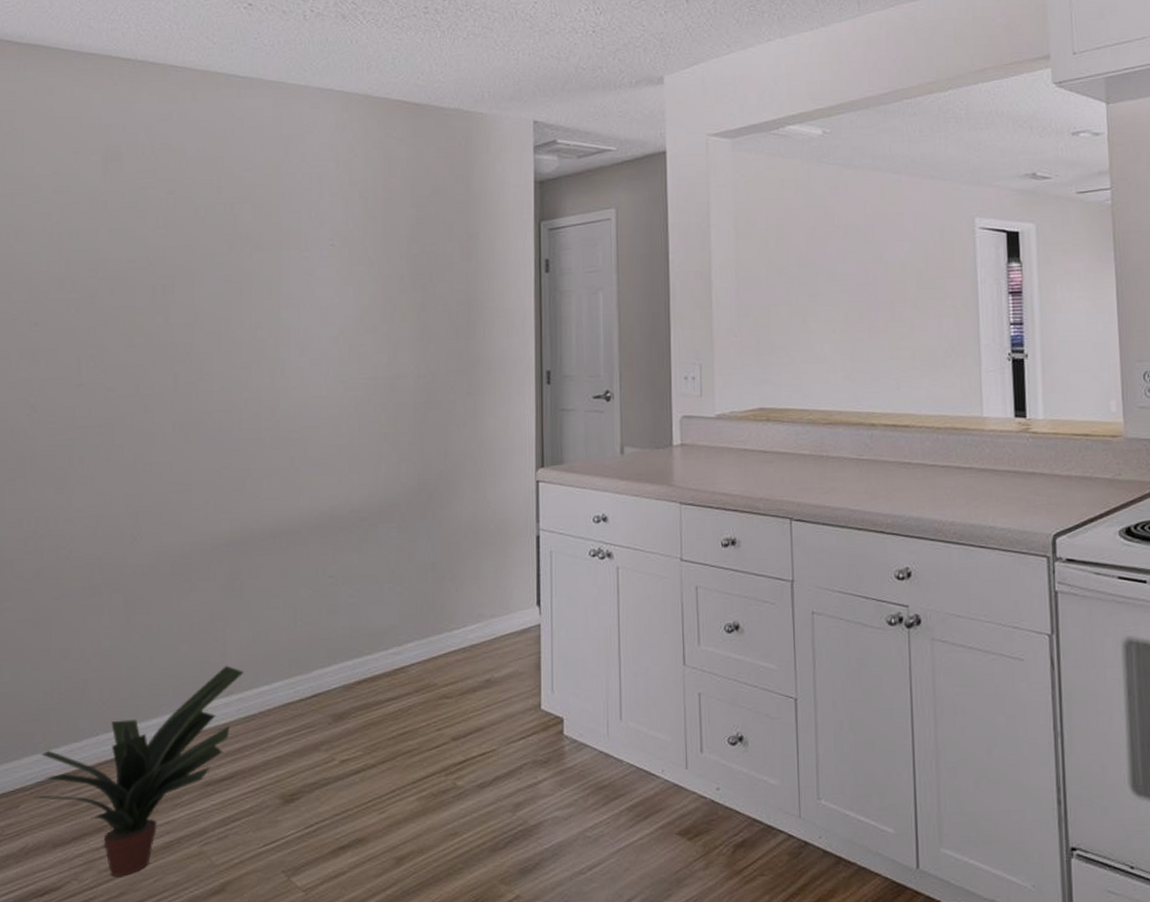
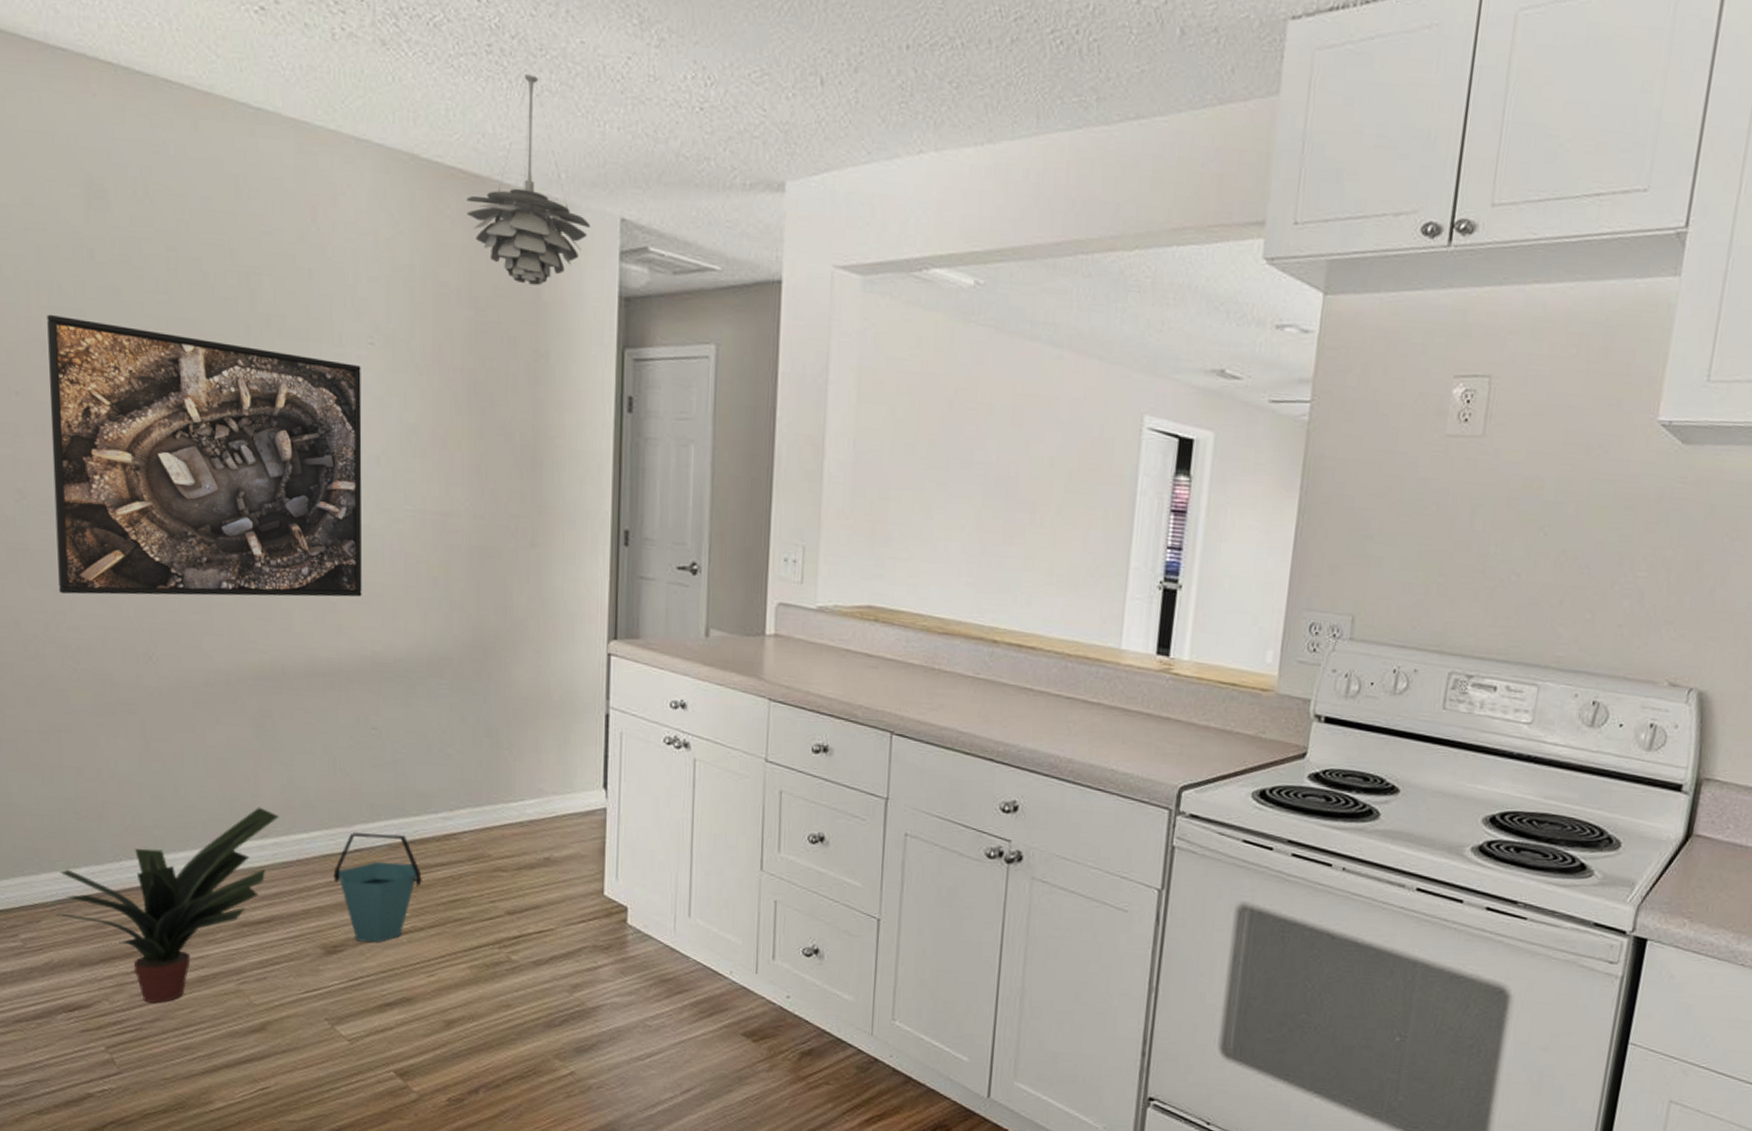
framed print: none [59,257,323,492] -> present [47,315,362,597]
bucket: none [292,674,374,787] -> present [333,831,422,943]
pendant light: none [409,25,510,182] -> present [466,74,591,286]

